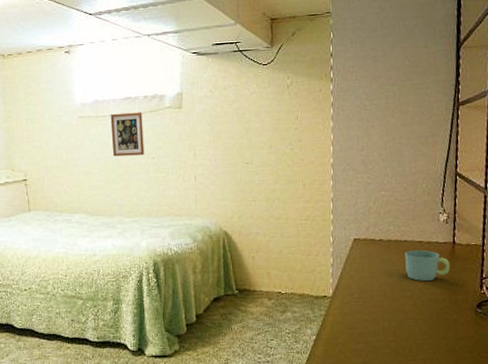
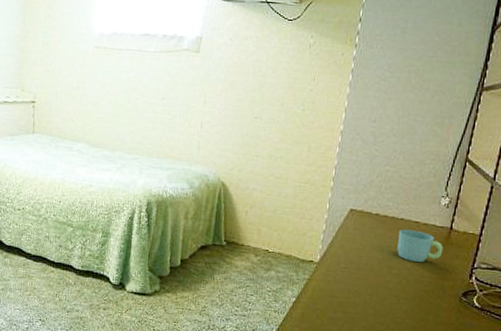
picture frame: present [110,111,145,157] -> none [124,48,159,94]

